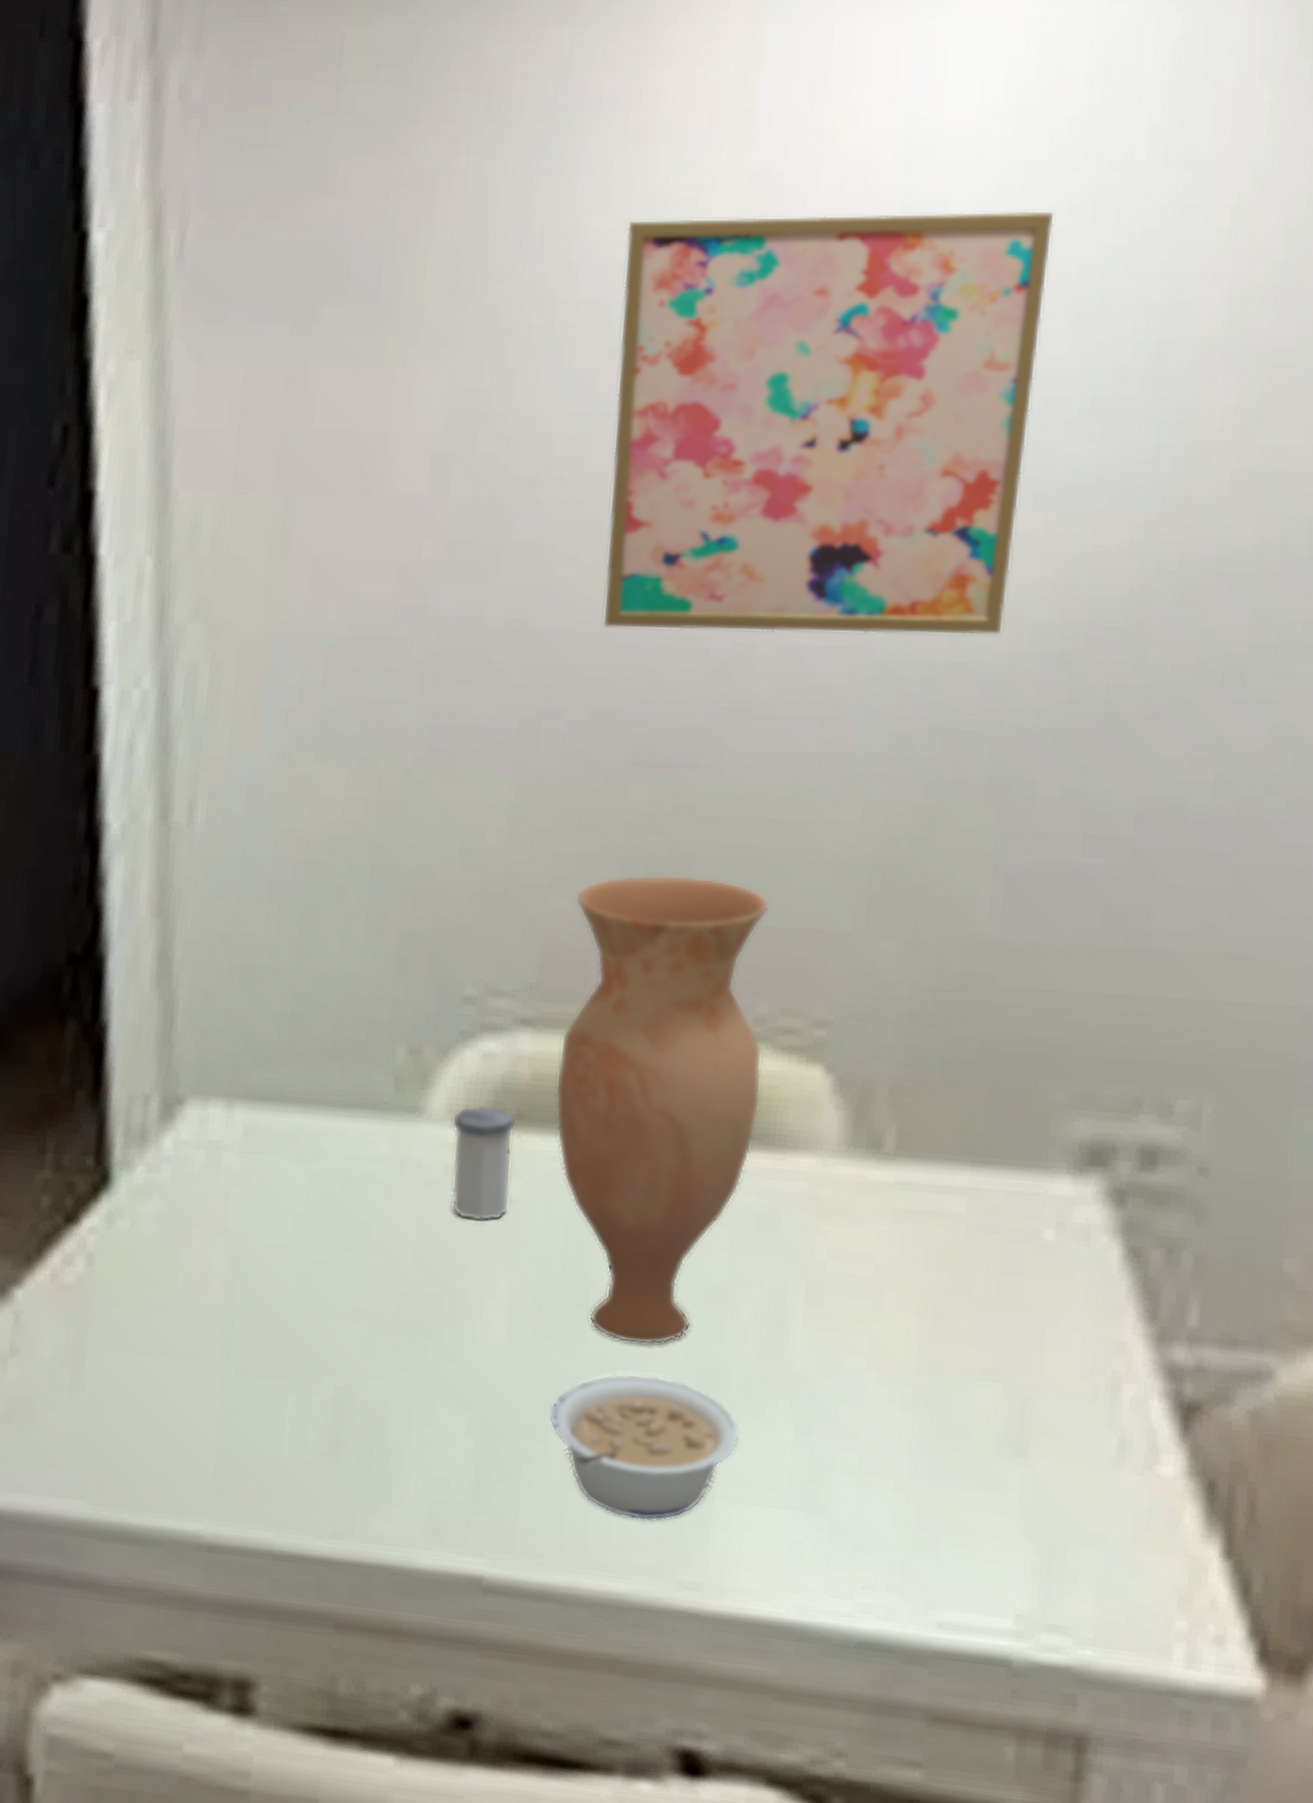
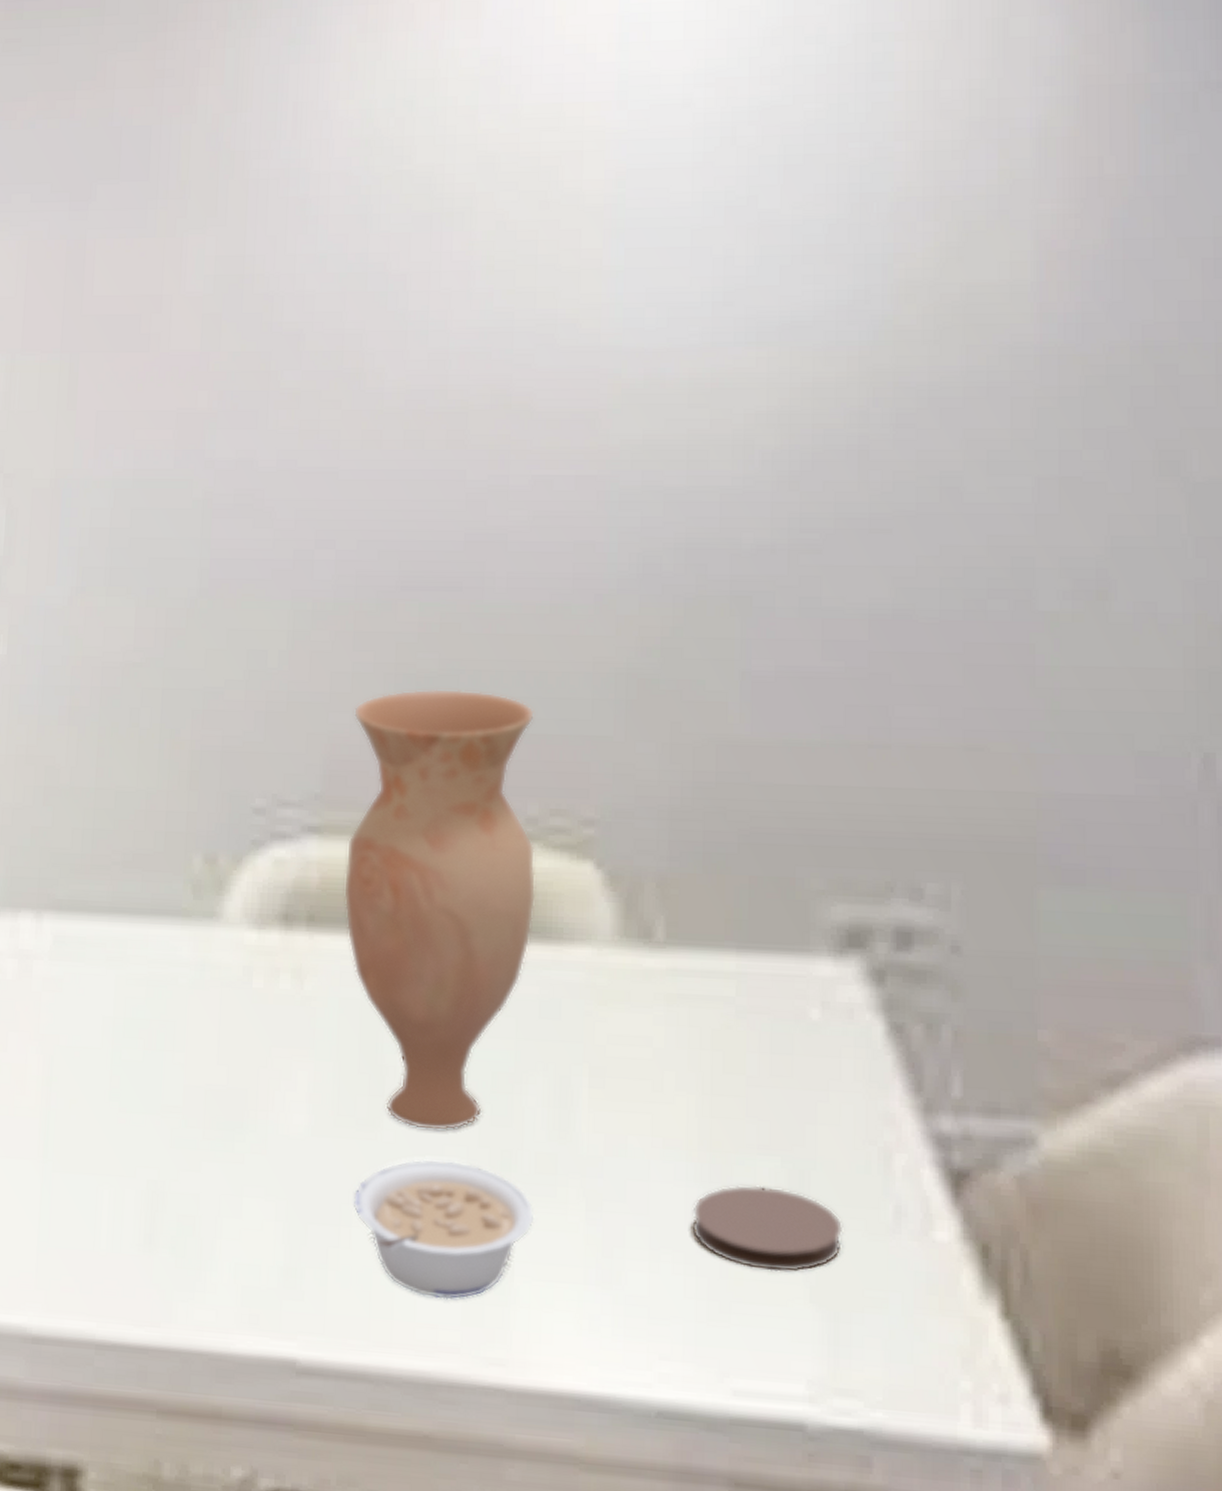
salt shaker: present [451,1105,516,1223] -> none [247,909,308,1019]
wall art: present [603,211,1054,636] -> none [366,82,758,466]
coaster: none [904,1410,1064,1504] -> present [692,1184,844,1273]

